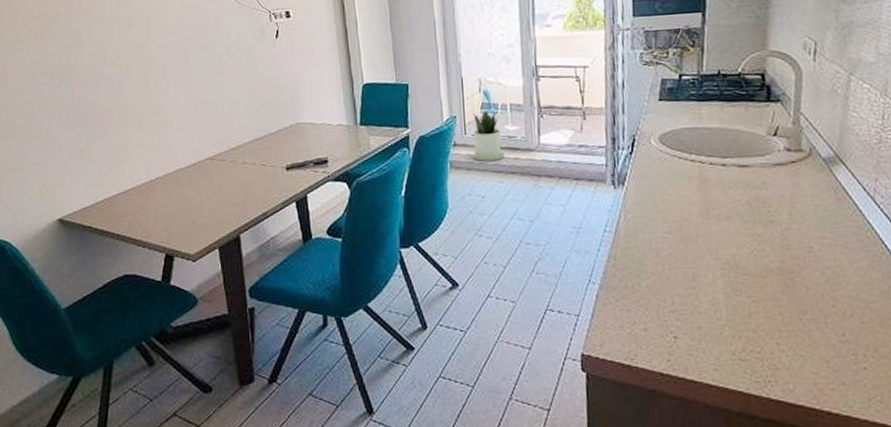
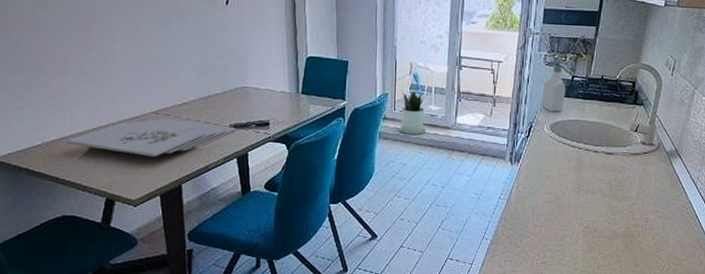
placemat: none [127,164,293,207] -> present [67,118,236,157]
soap bottle: none [642,56,674,120] -> present [541,59,567,112]

